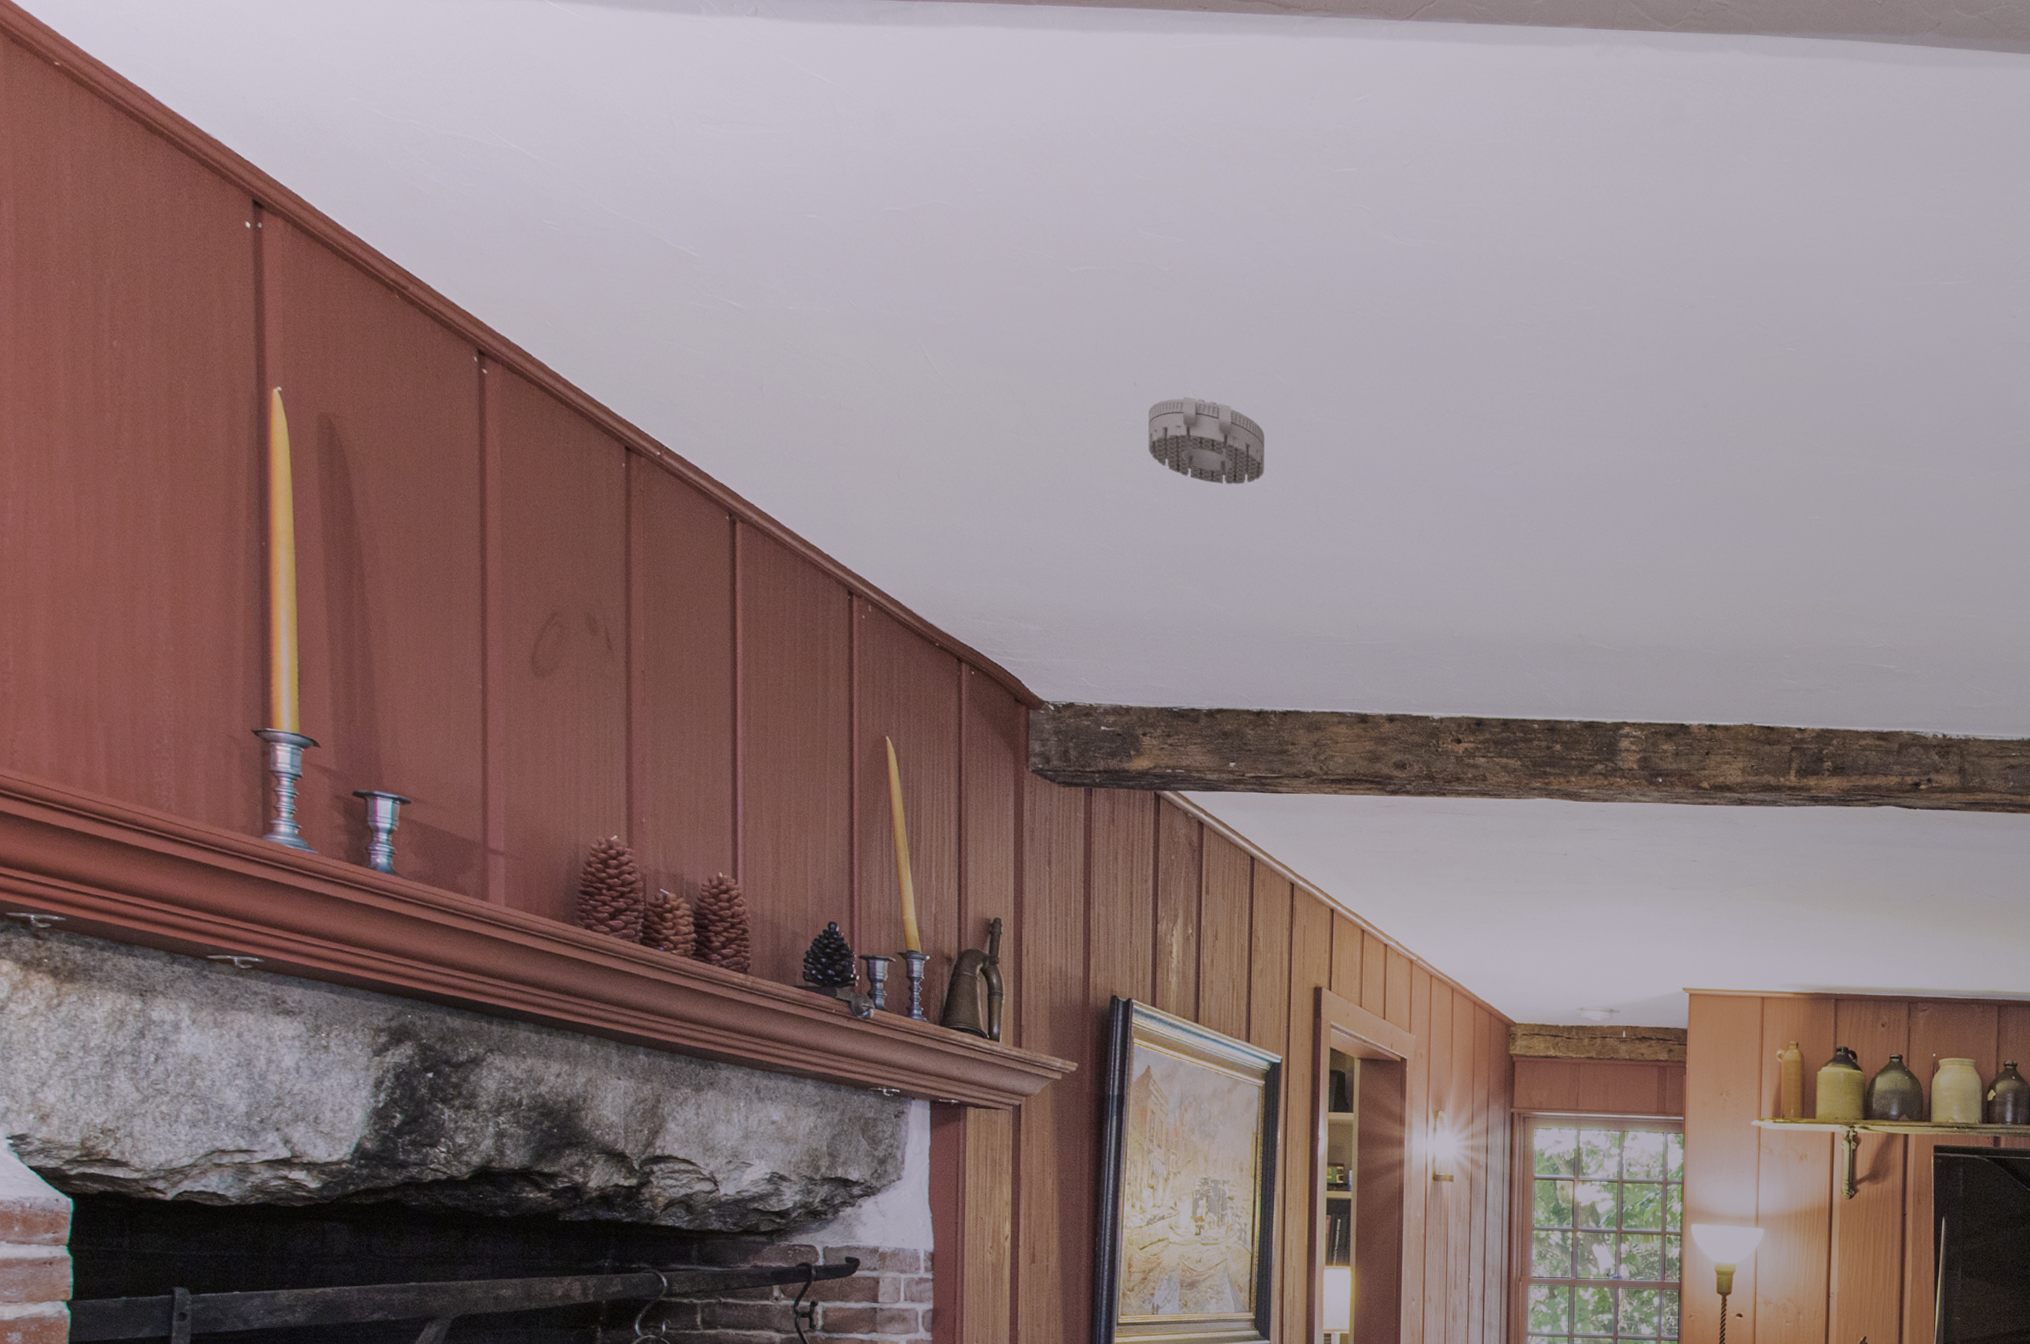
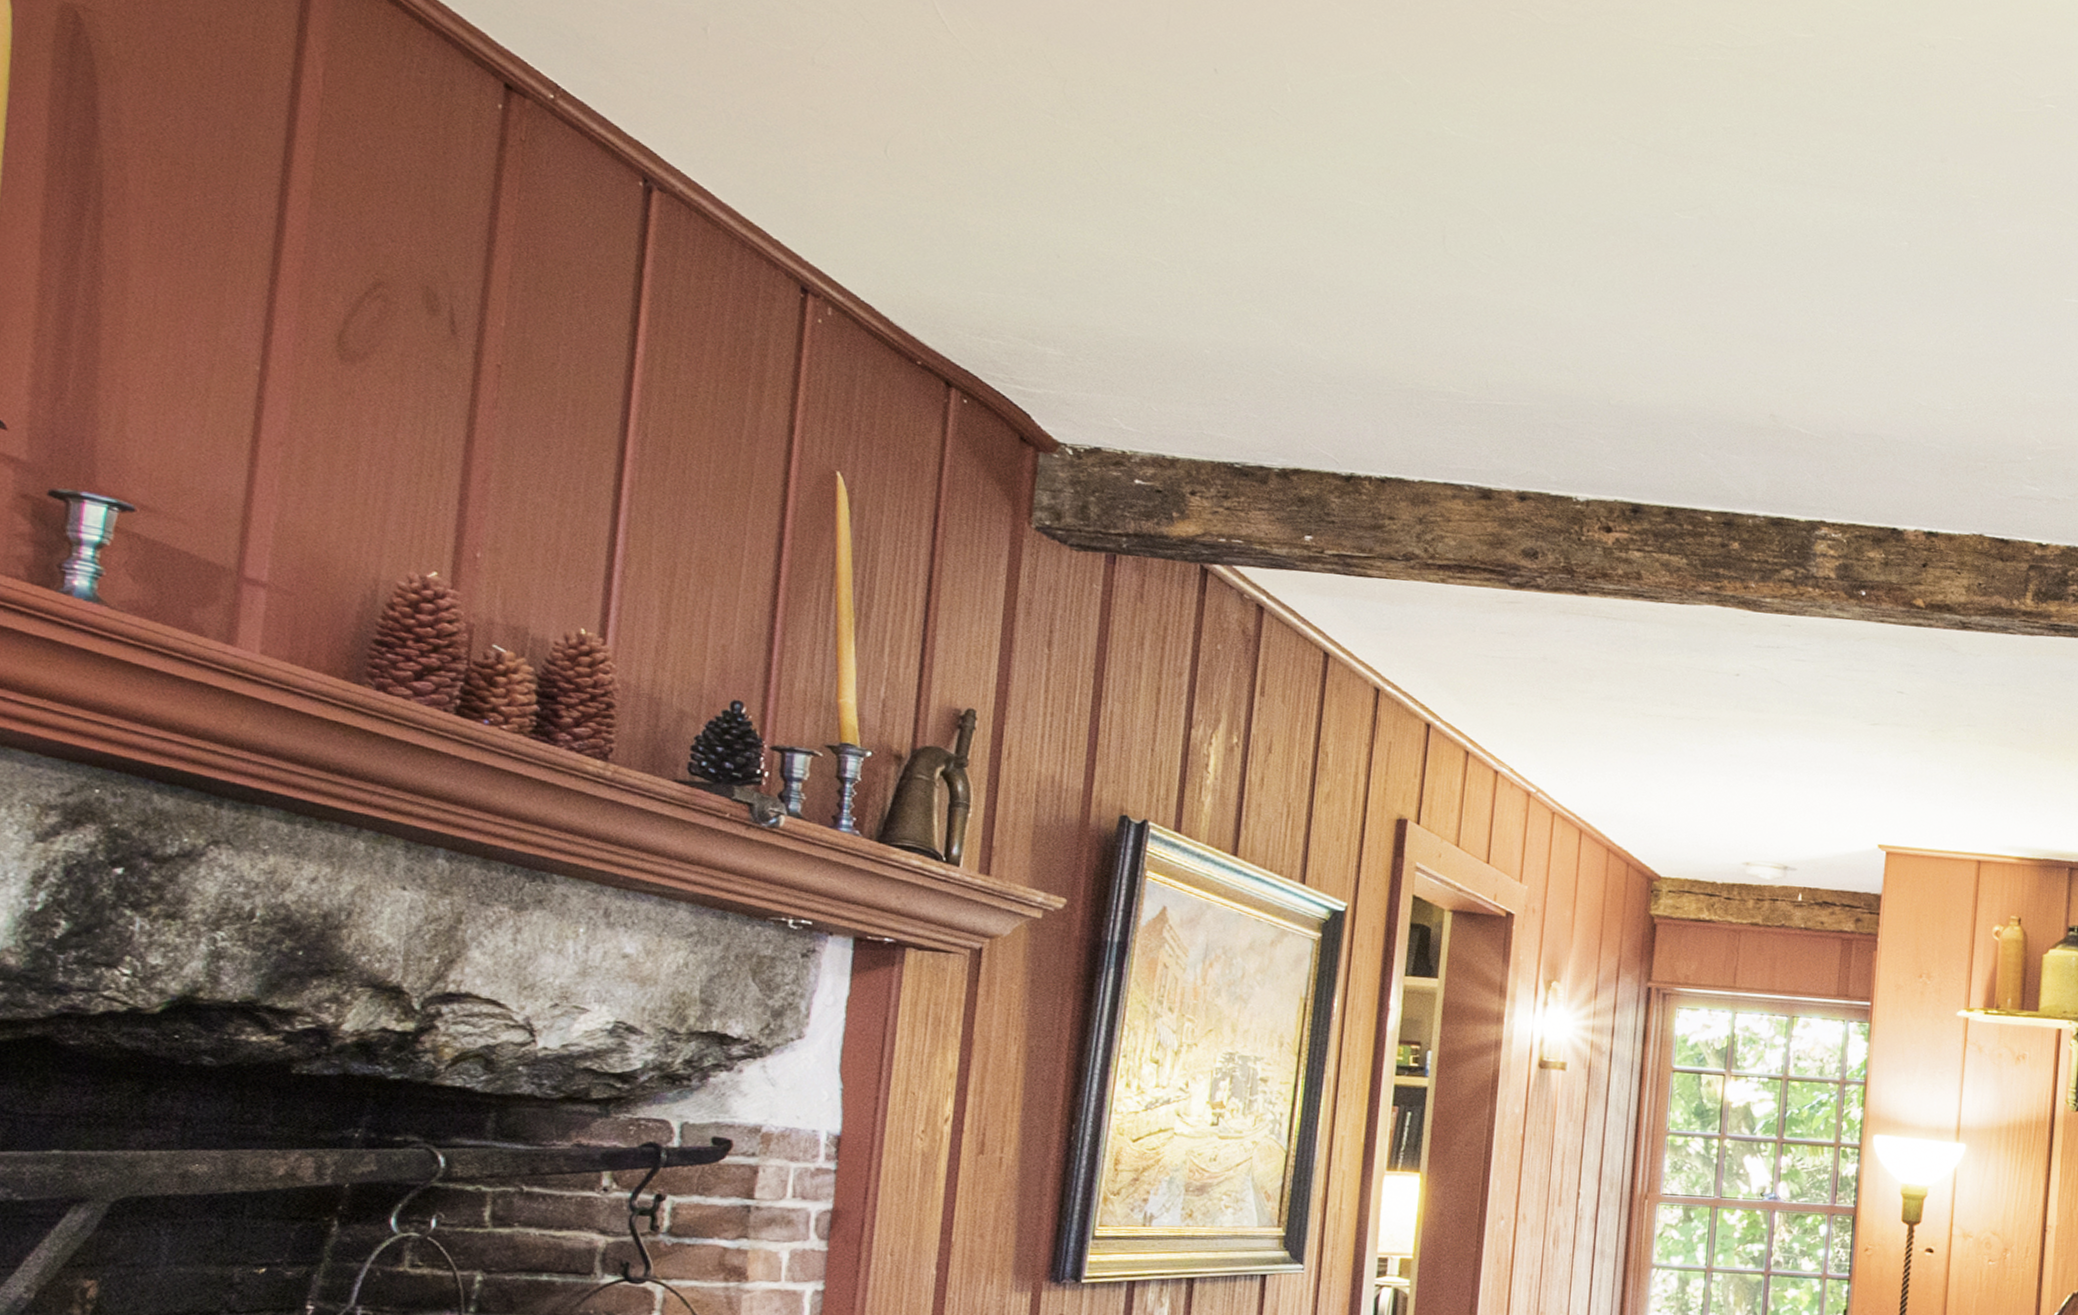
smoke detector: present [1148,396,1264,484] -> none [1226,90,1382,202]

